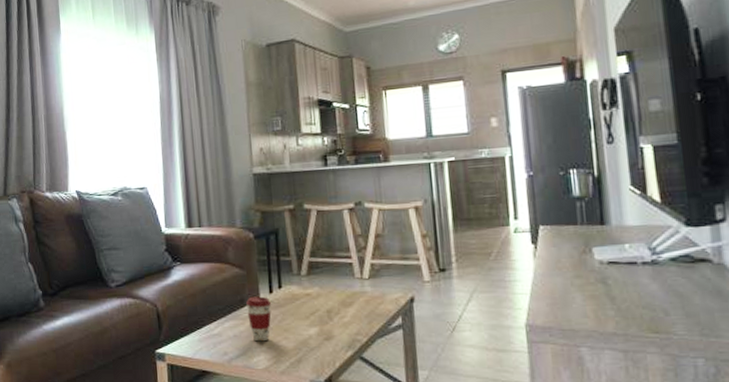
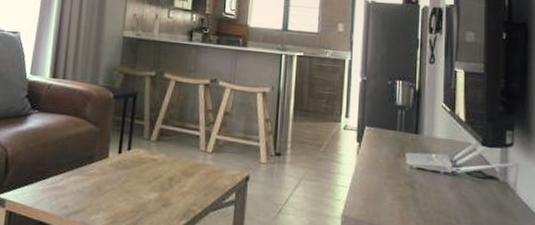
coffee cup: present [246,296,272,342] -> none [93,154,119,201]

